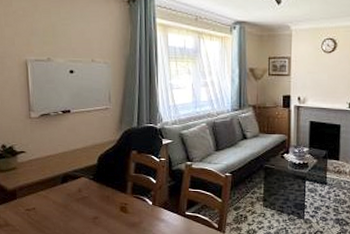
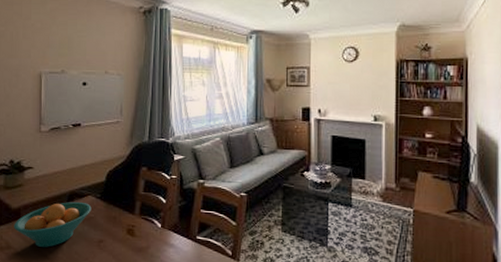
fruit bowl: none [11,182,85,224] -> present [14,201,92,247]

